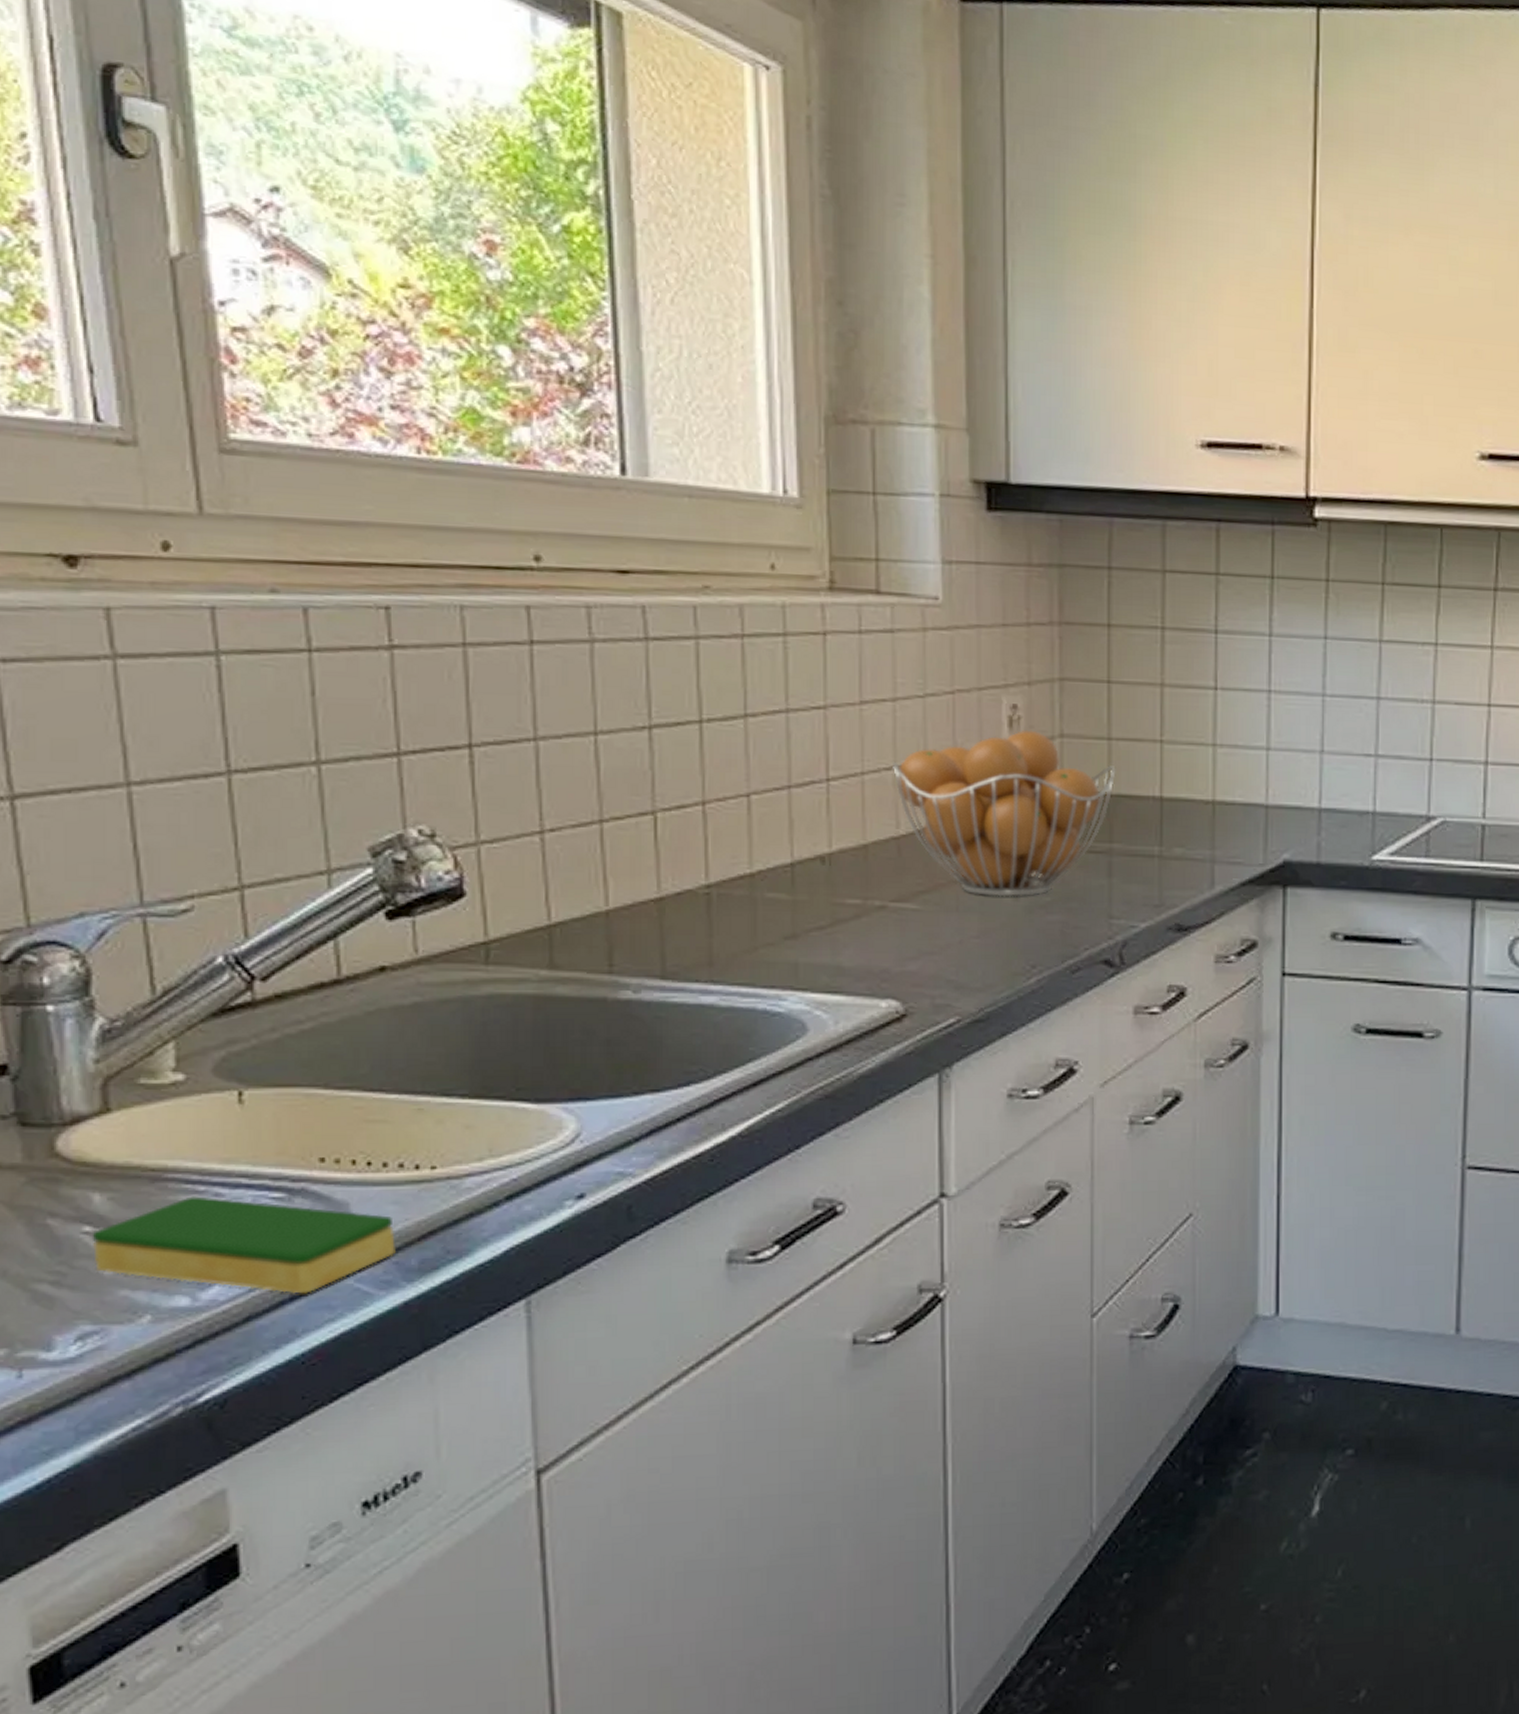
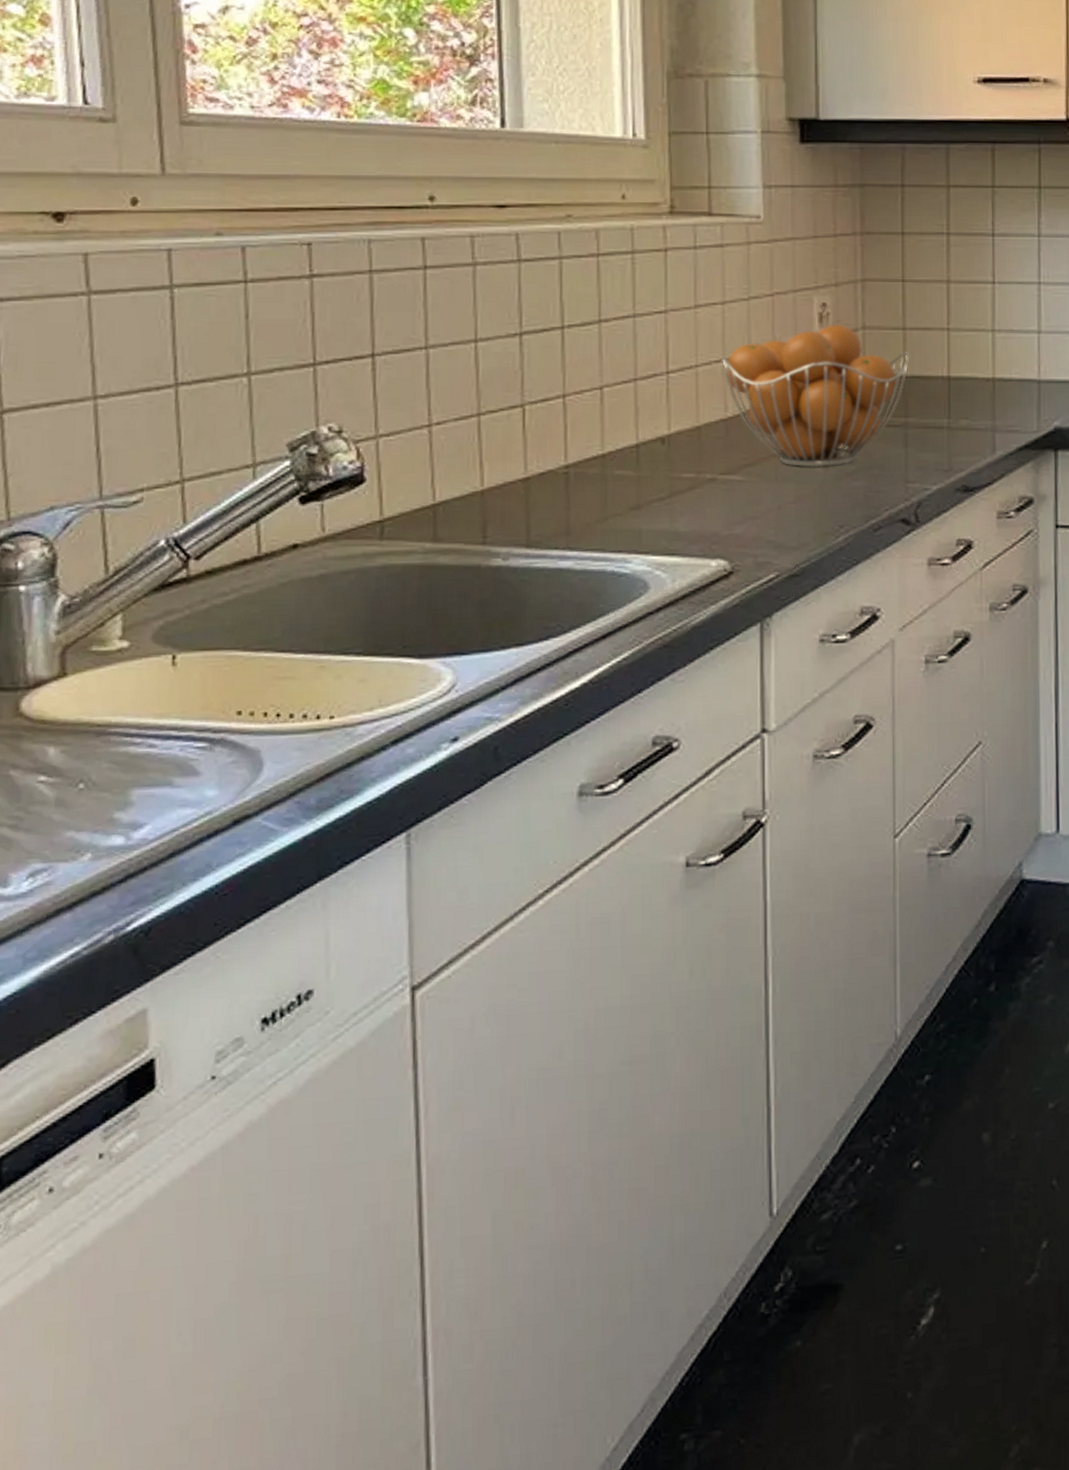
dish sponge: present [92,1196,395,1294] -> none [46,747,298,832]

